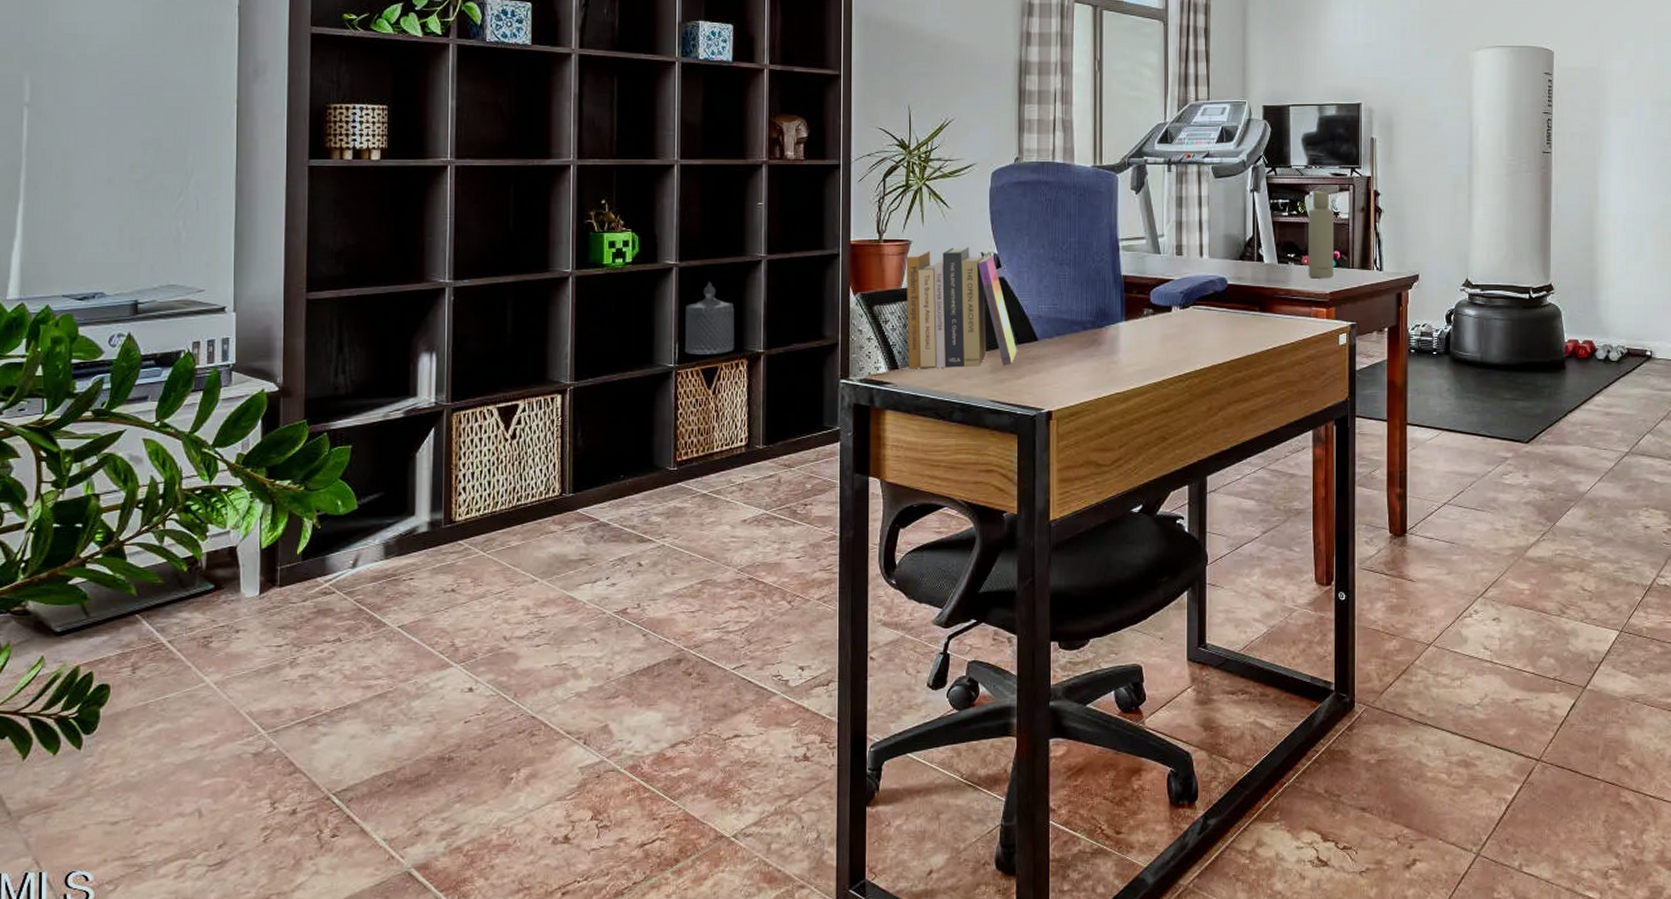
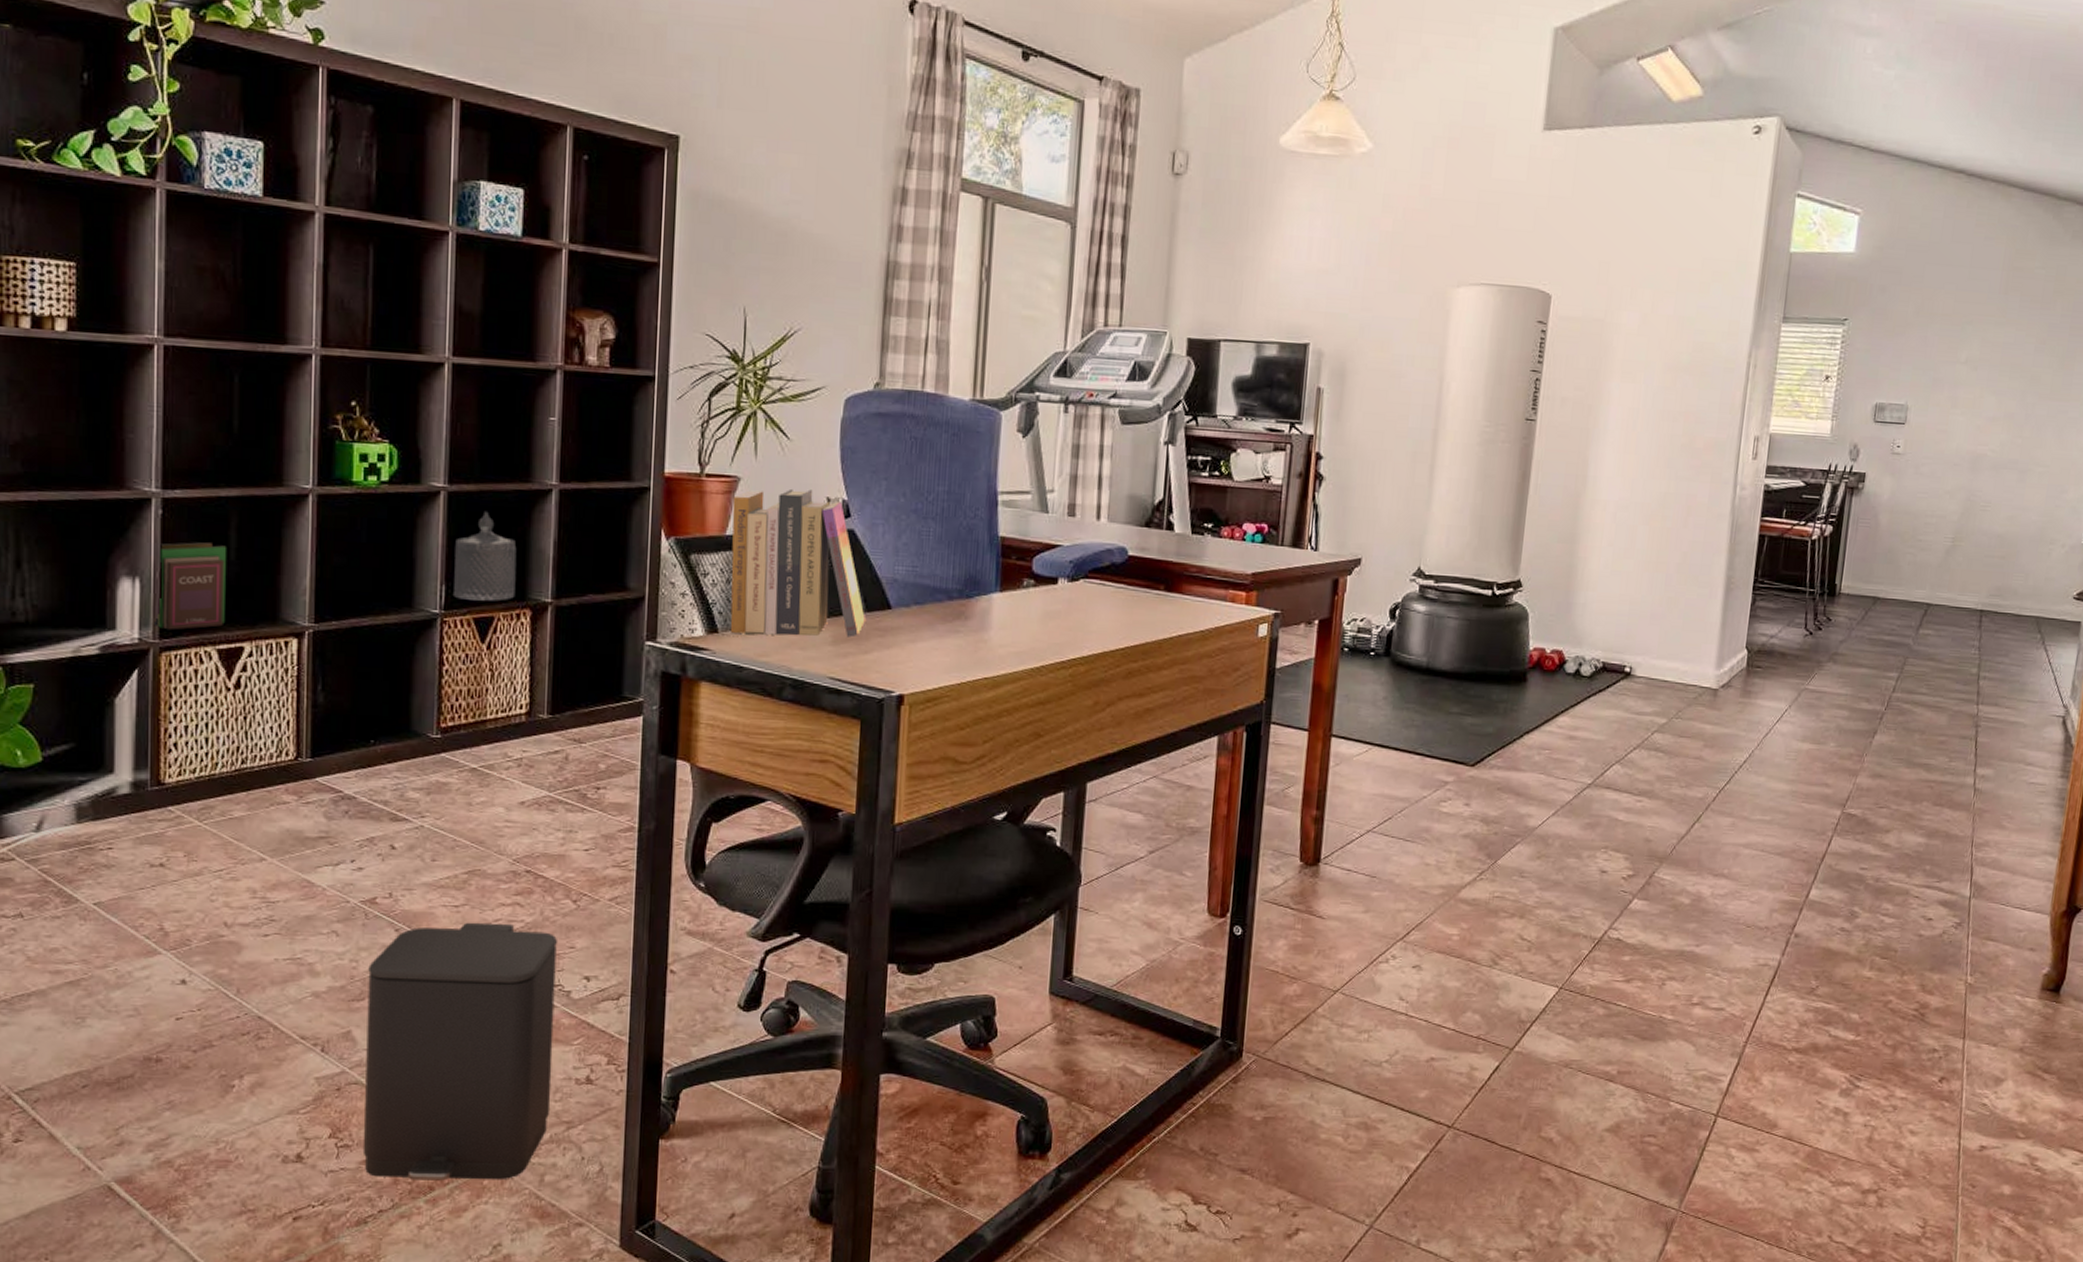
books: none [445,321,505,394] -> present [151,542,227,630]
pedal bin: none [619,624,777,854] -> present [362,922,558,1181]
bottle: present [1308,186,1334,279] -> none [1227,443,1265,557]

